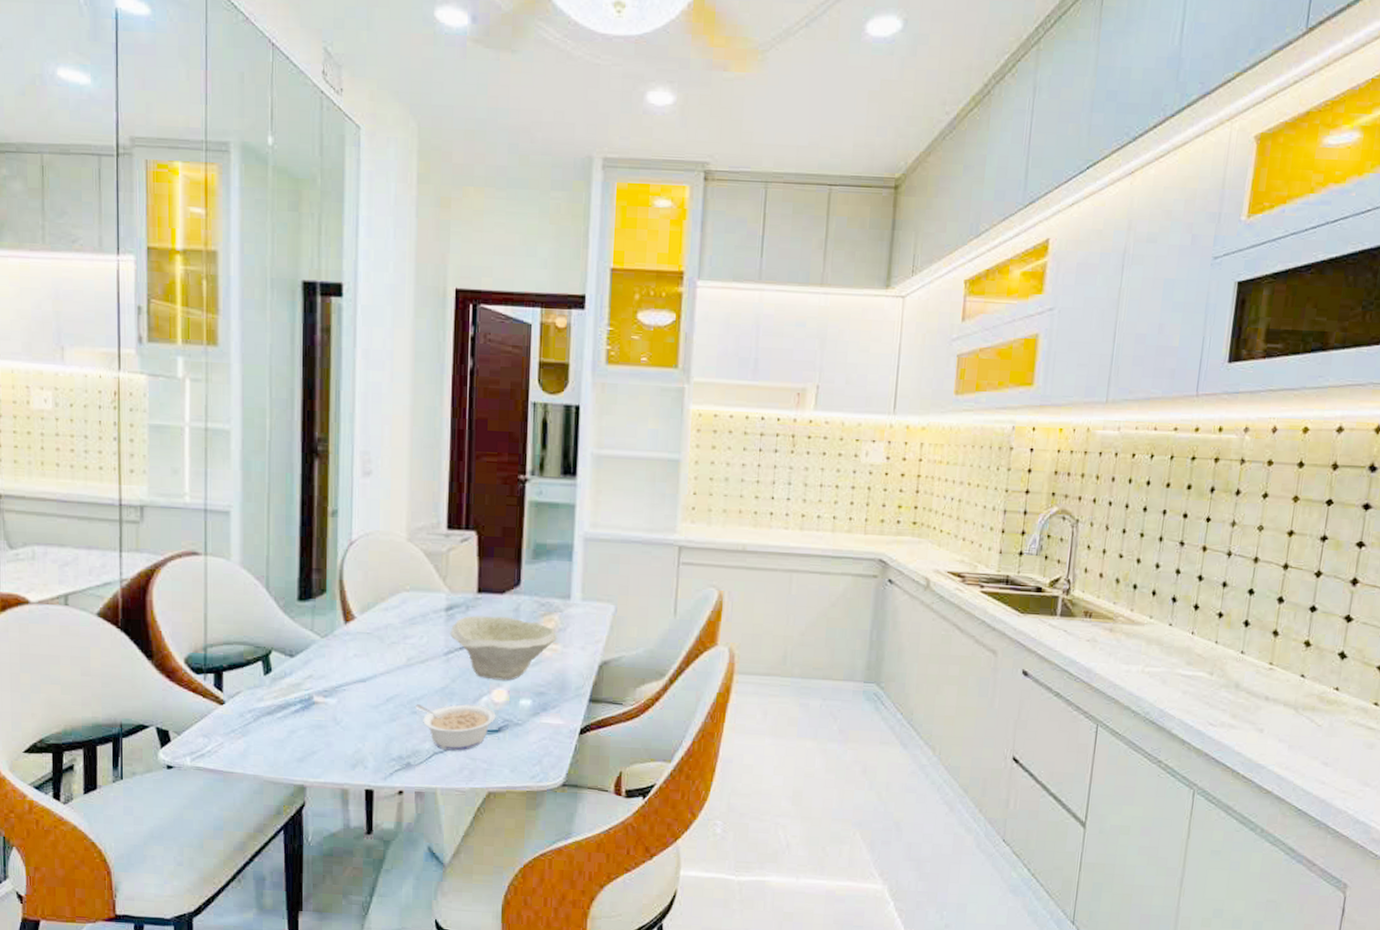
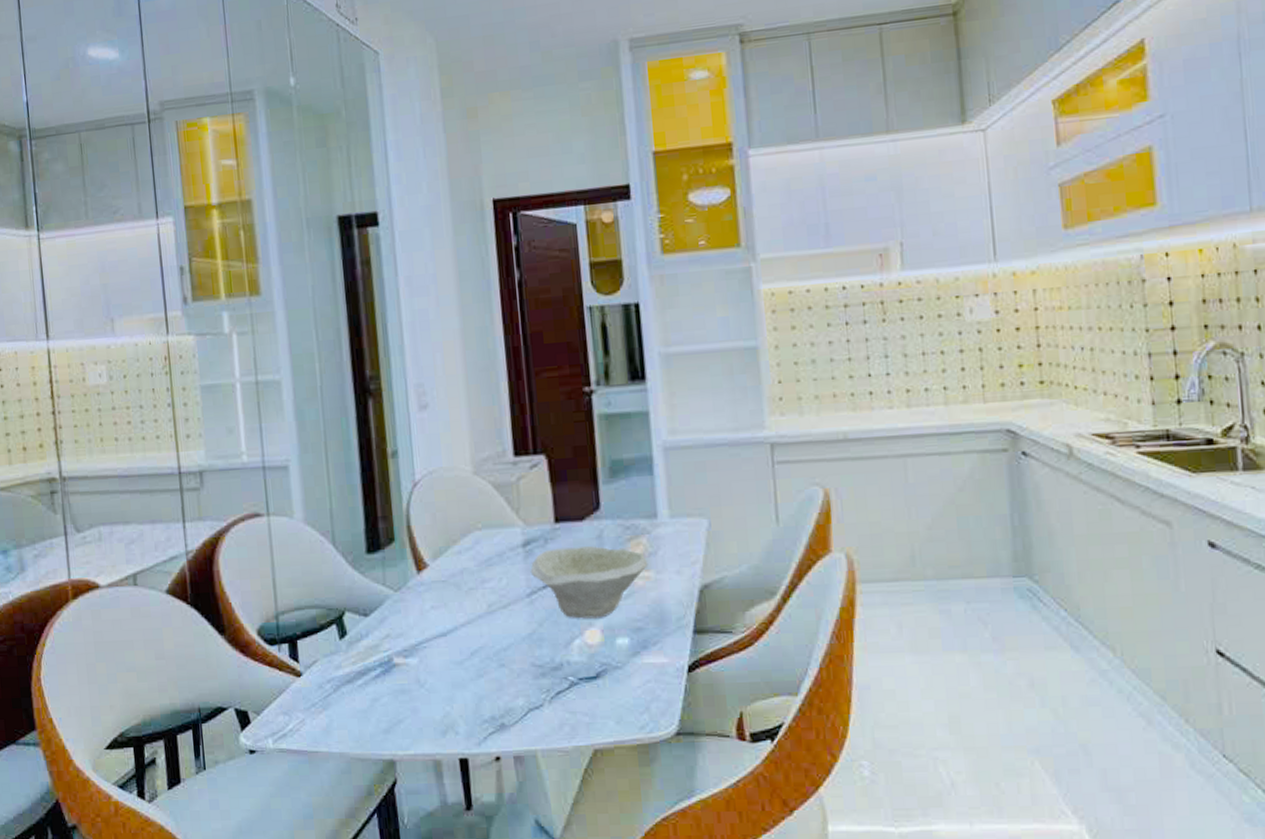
legume: present [416,704,496,751] -> none [503,650,592,705]

